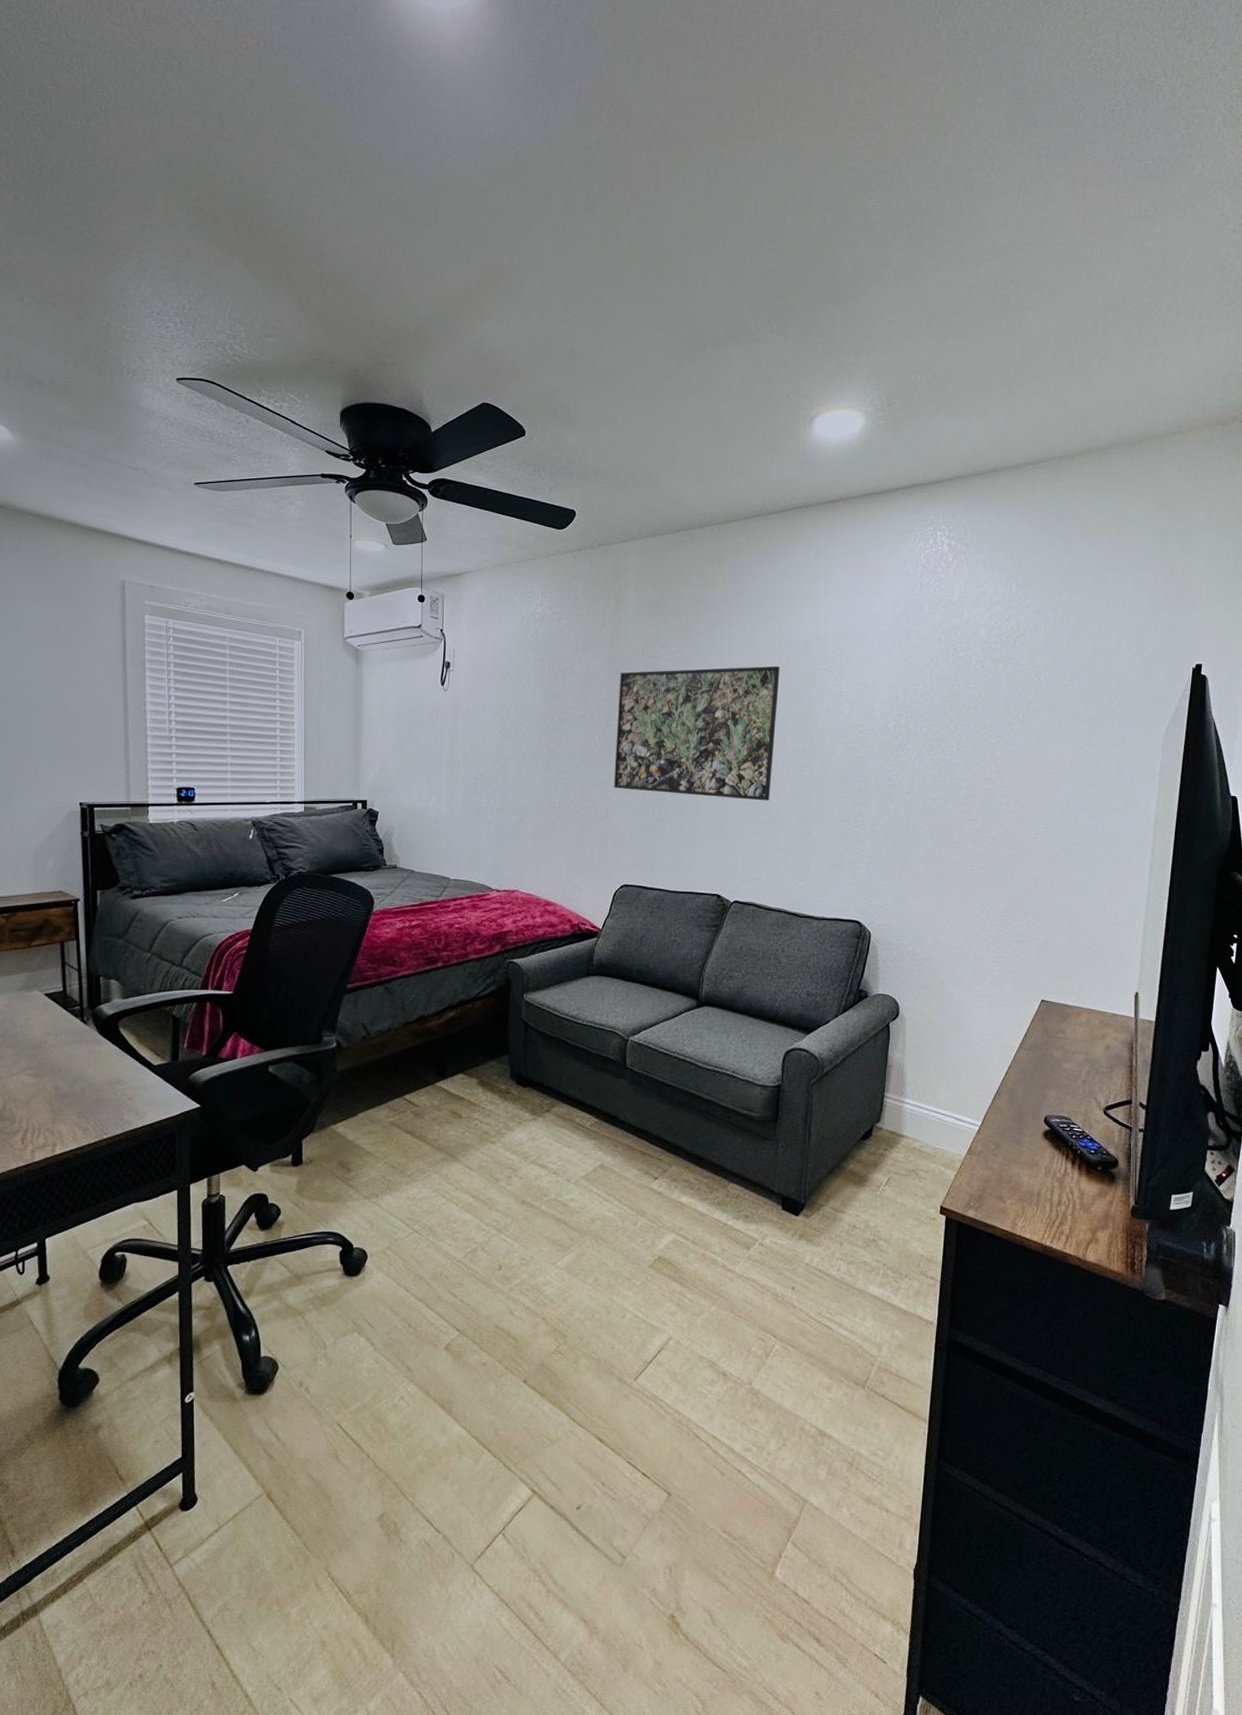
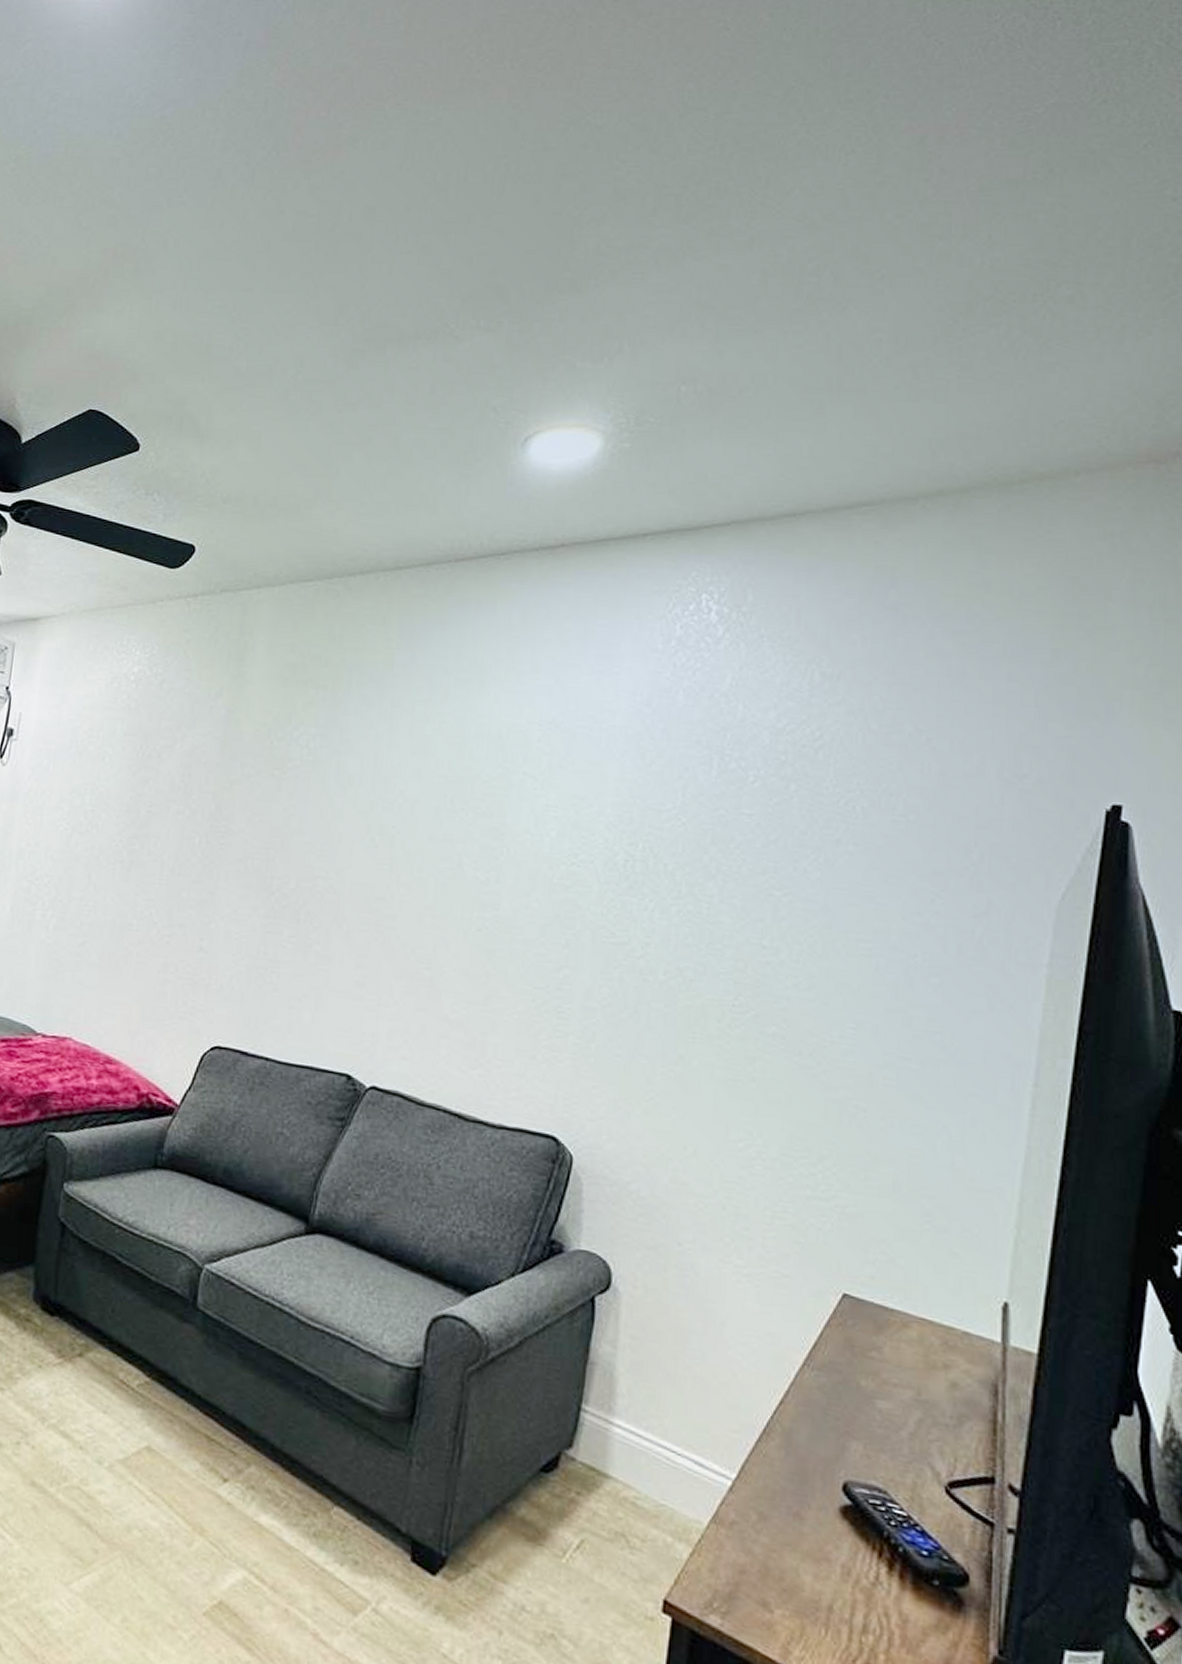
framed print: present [613,666,780,801] -> none [213,757,460,950]

